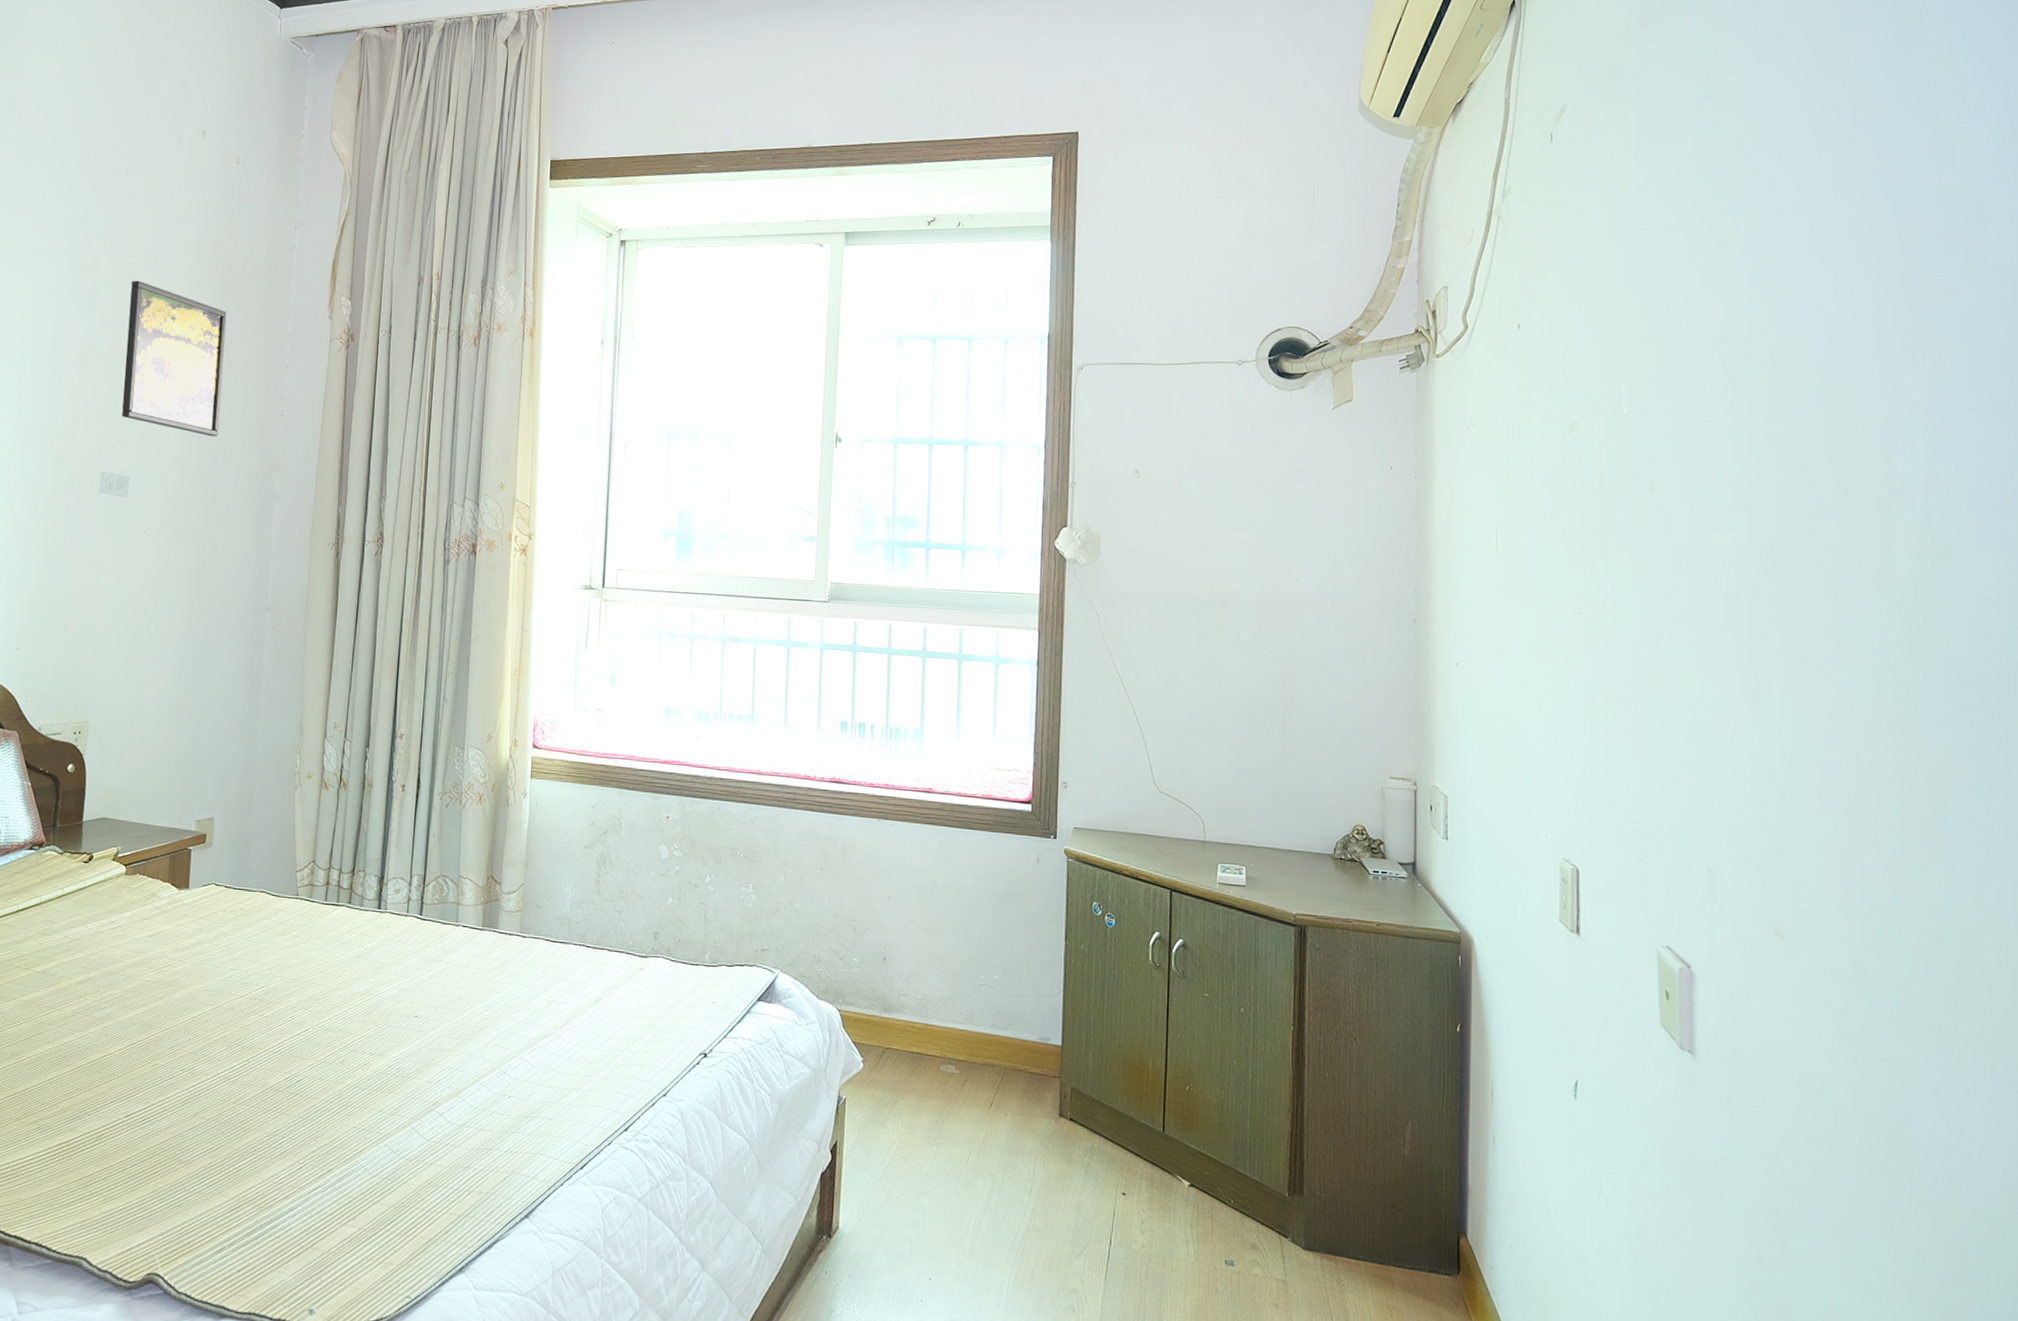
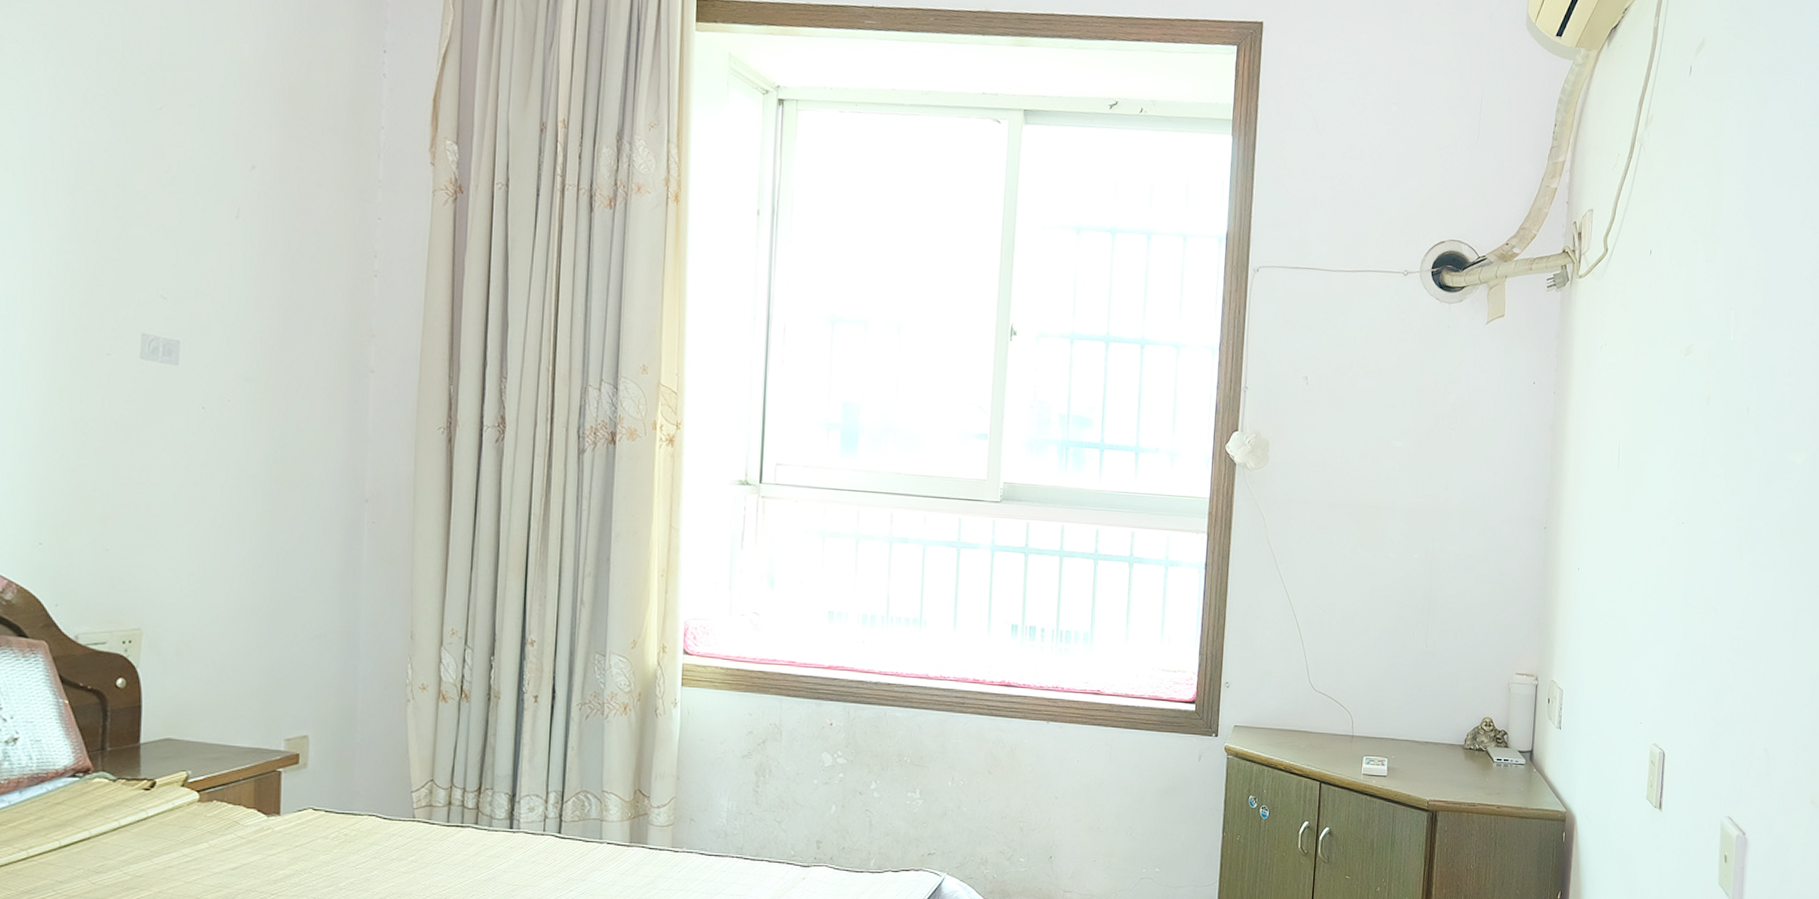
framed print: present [122,280,227,437] -> none [165,100,299,298]

